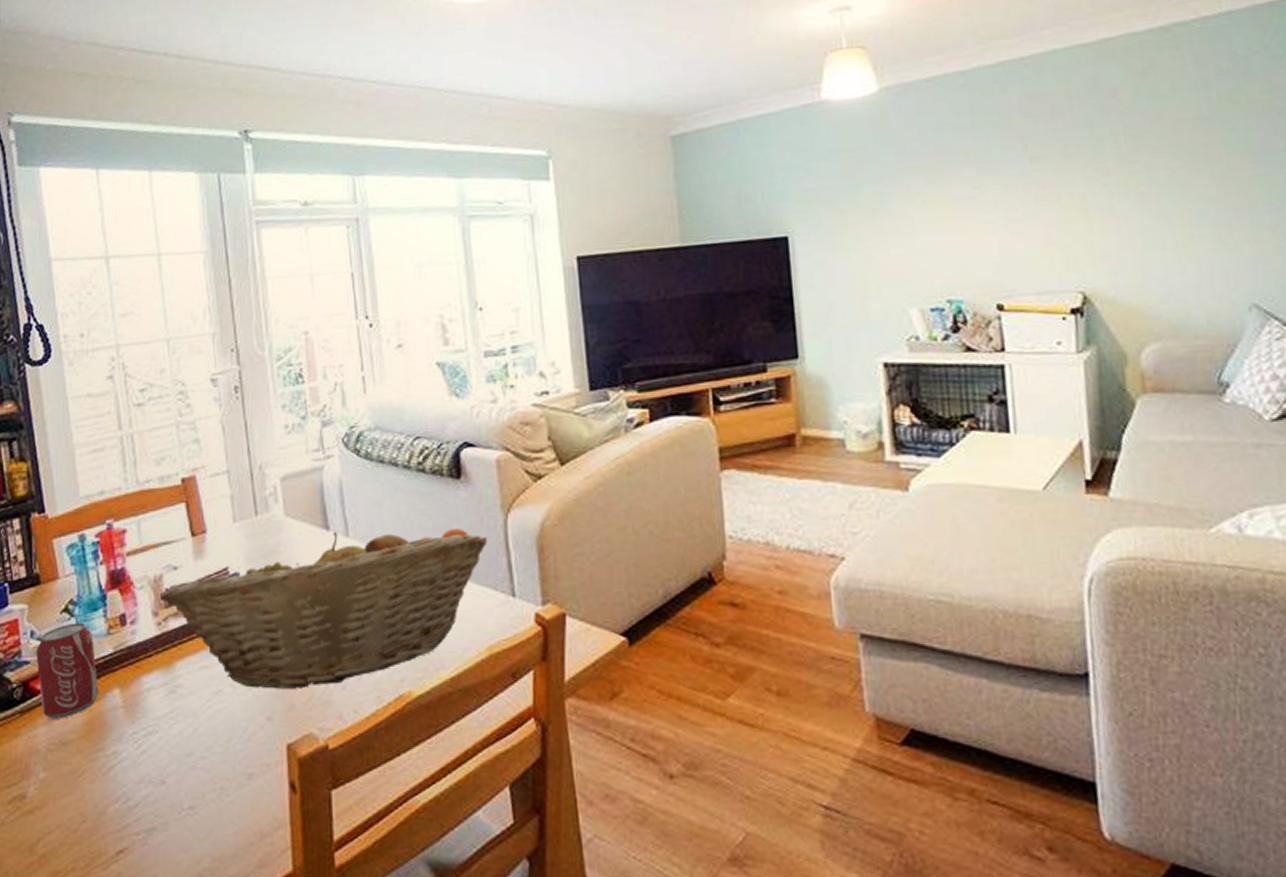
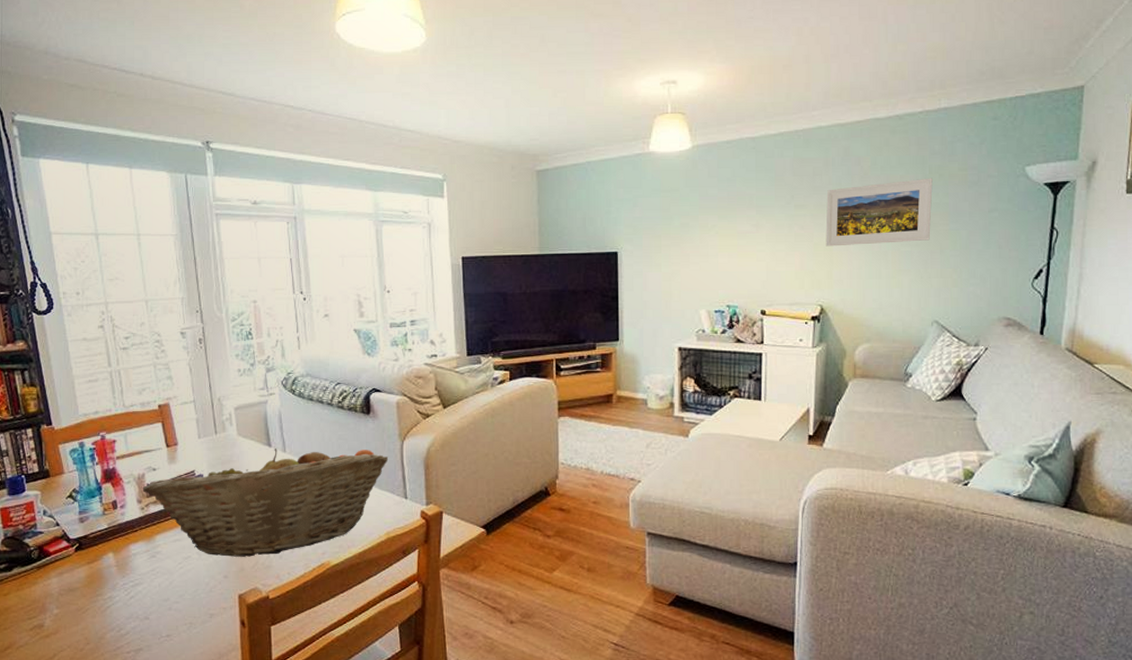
beverage can: present [36,622,99,719] -> none [48,506,98,573]
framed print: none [1073,106,1231,210] -> present [825,178,933,247]

